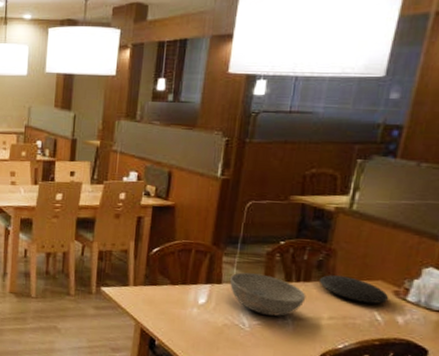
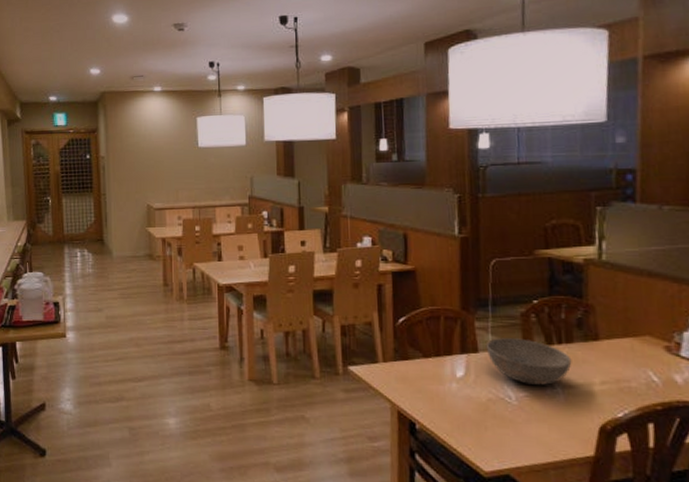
plate: present [318,275,389,304] -> none [582,334,661,363]

